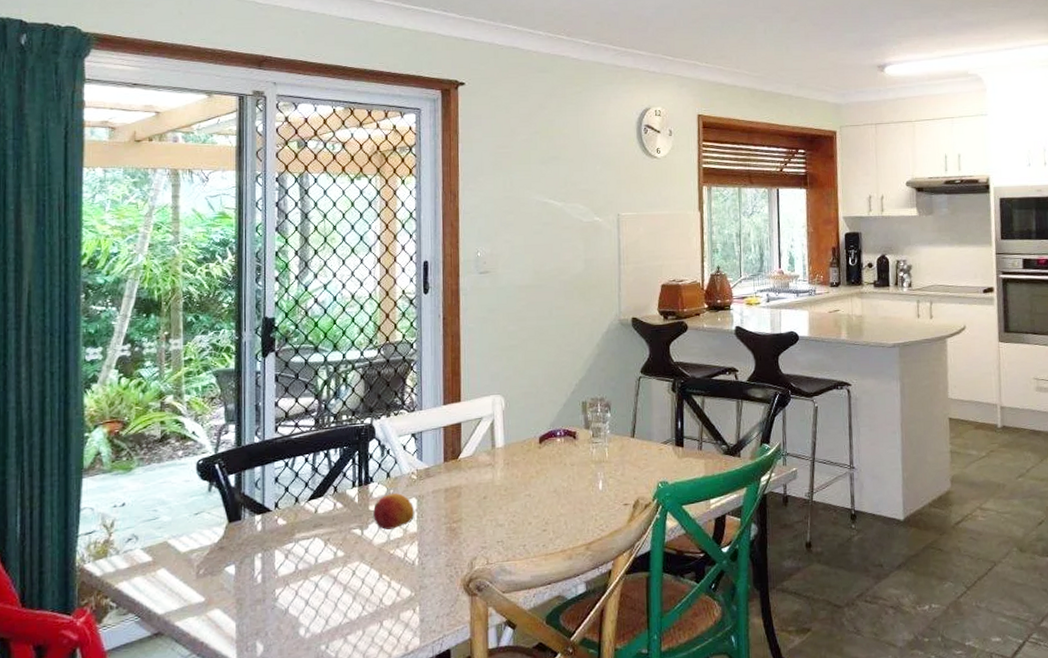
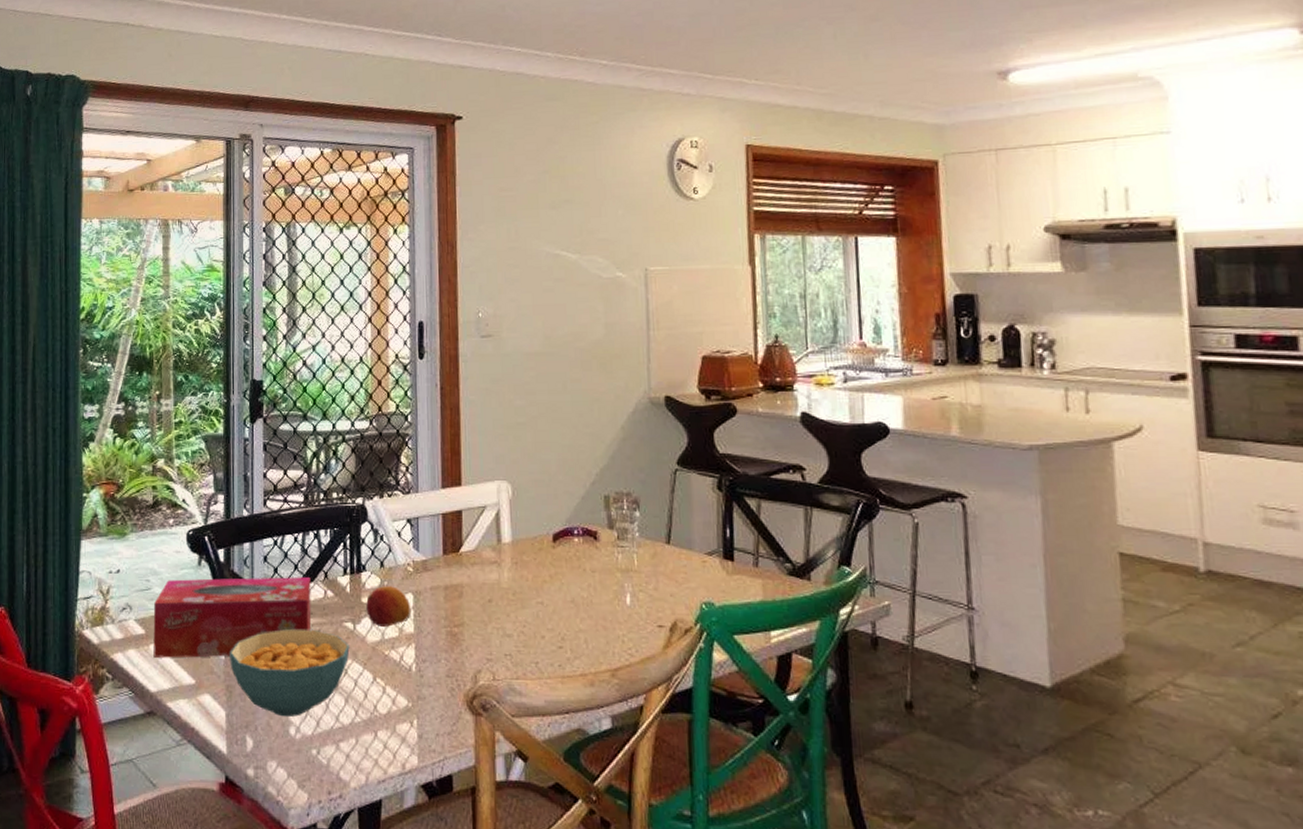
tissue box: none [161,493,321,582] -> present [153,577,312,658]
cereal bowl: none [240,539,358,620] -> present [230,629,350,716]

